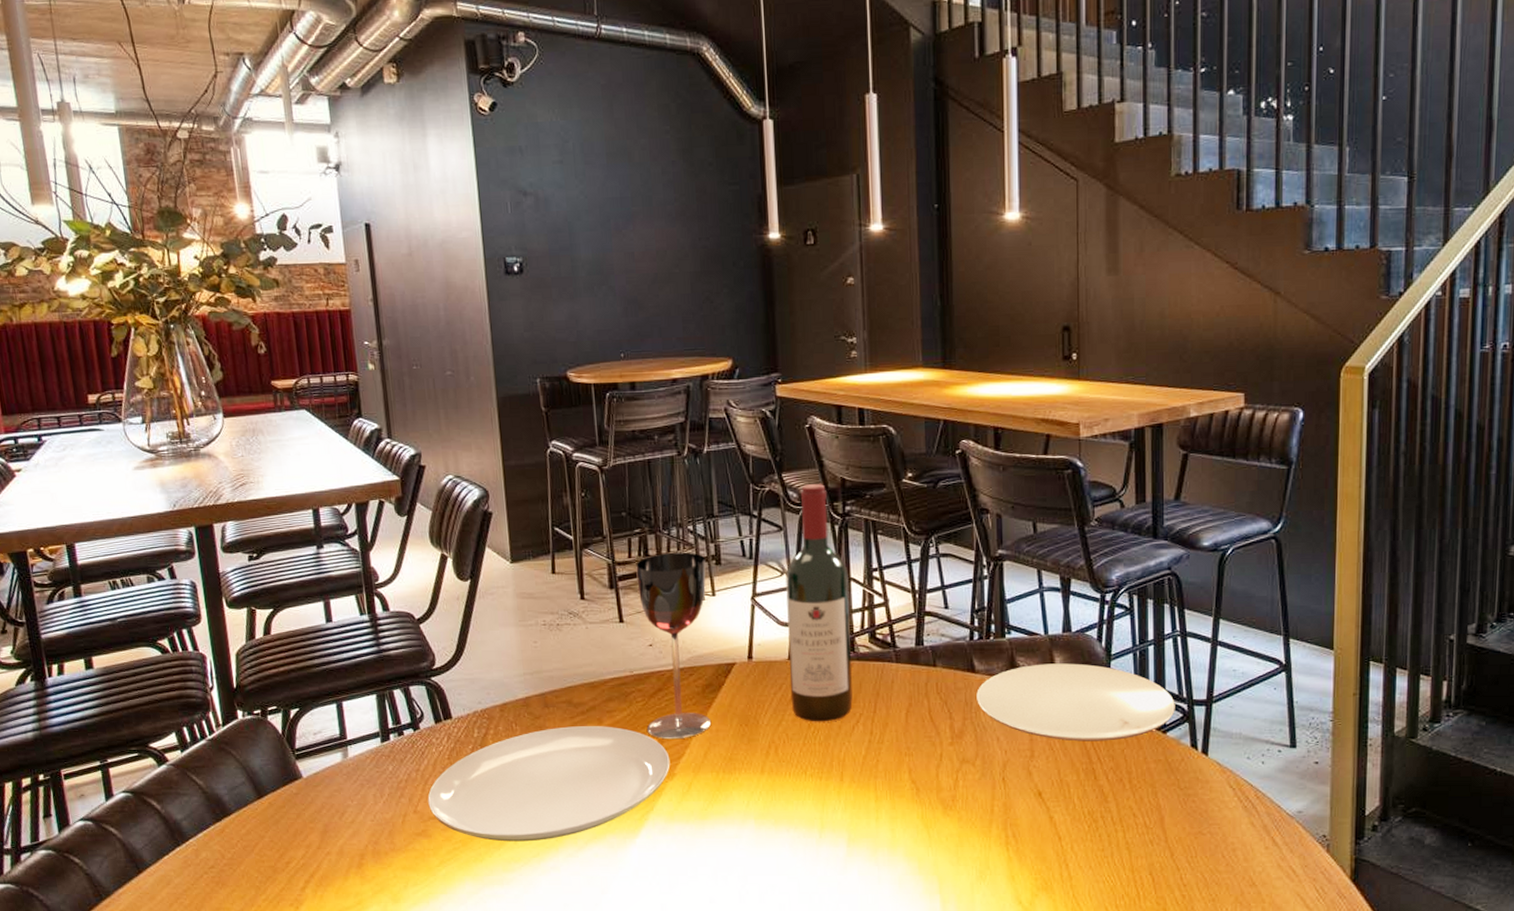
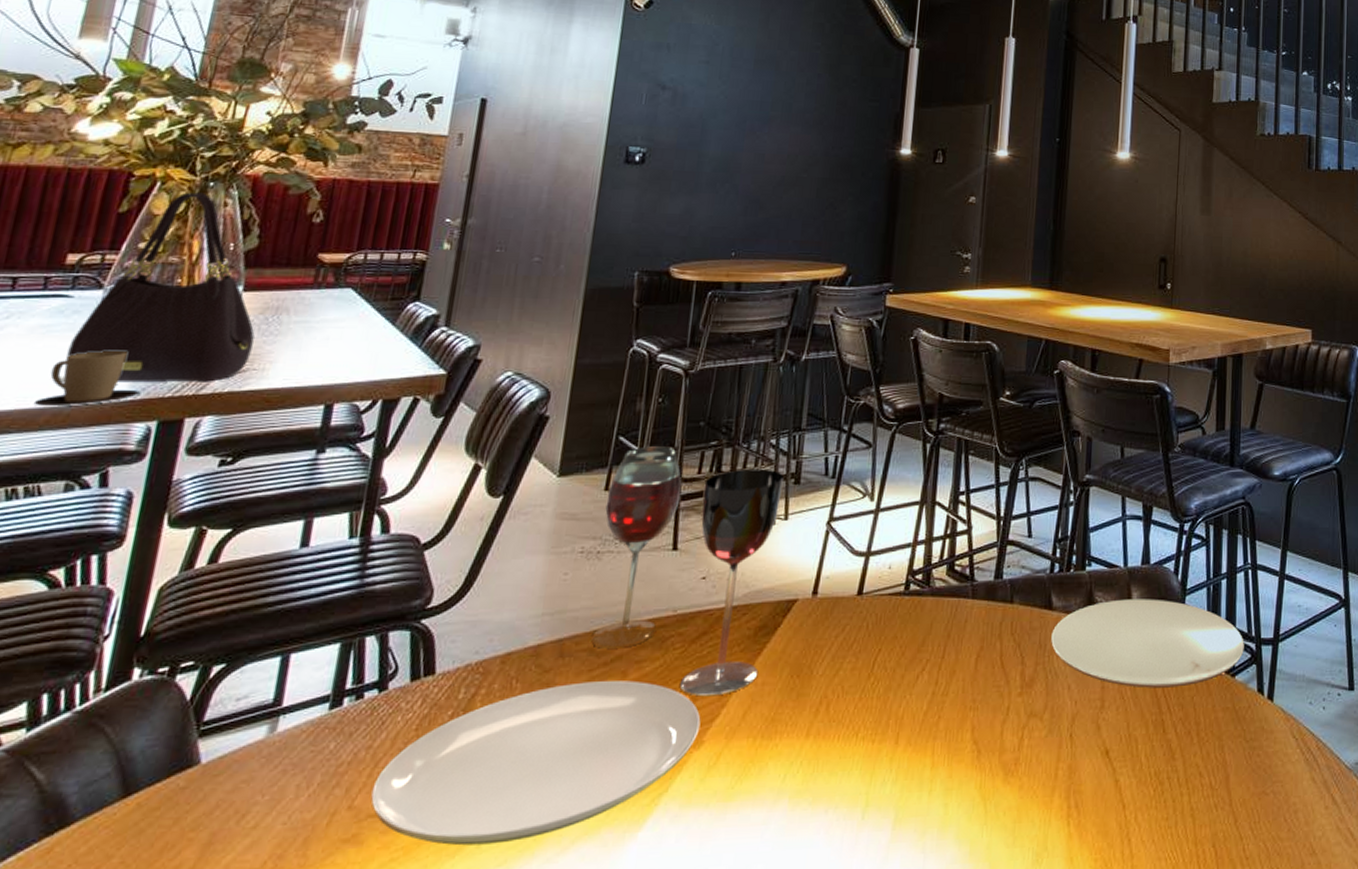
cup: none [104,472,175,518] -> present [33,351,140,407]
handbag: none [113,334,246,497] -> present [67,192,255,383]
wineglass: none [555,535,618,701] -> present [591,446,682,649]
wine bottle: present [785,484,853,722] -> none [852,399,934,671]

